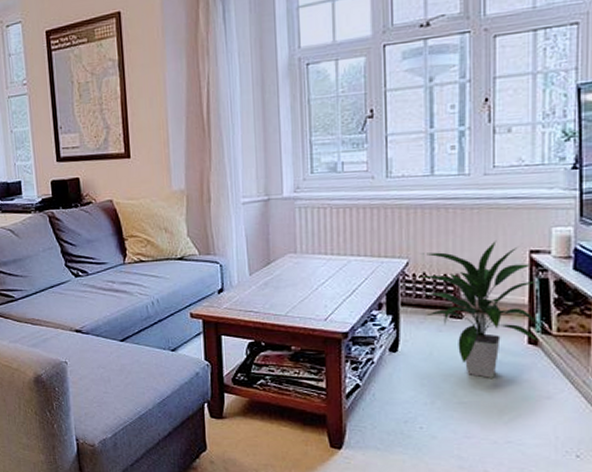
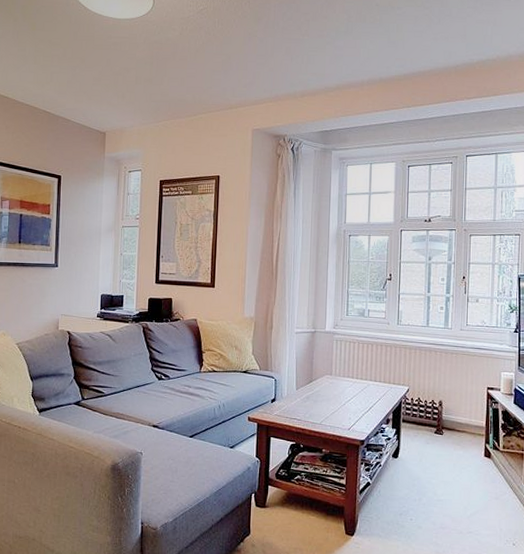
indoor plant: present [420,241,541,378] -> none [416,378,493,482]

